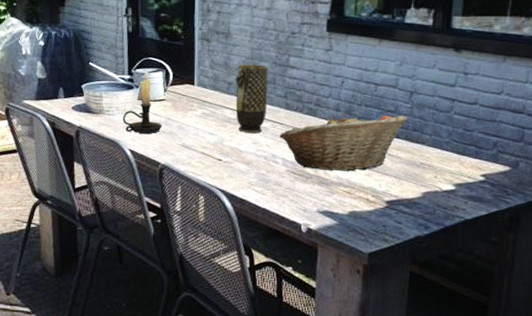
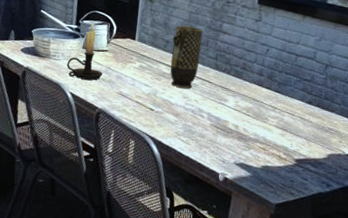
fruit basket: present [279,113,408,172] -> none [207,77,321,131]

